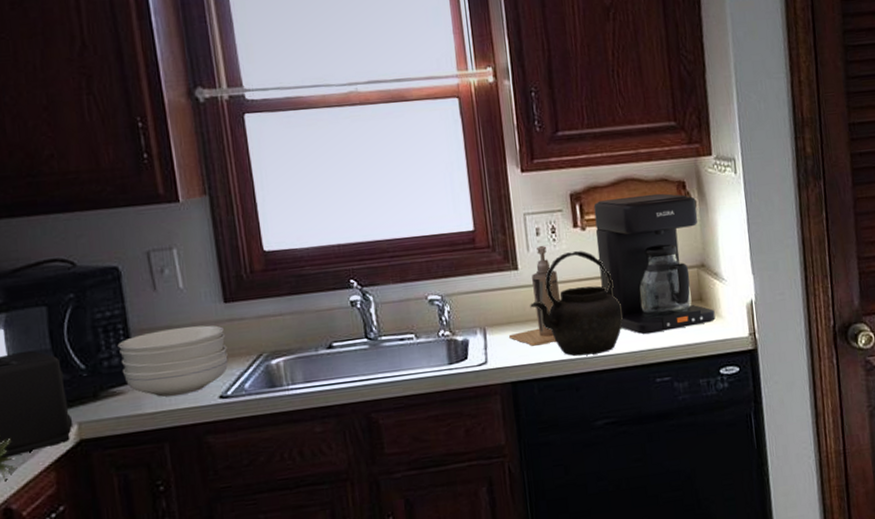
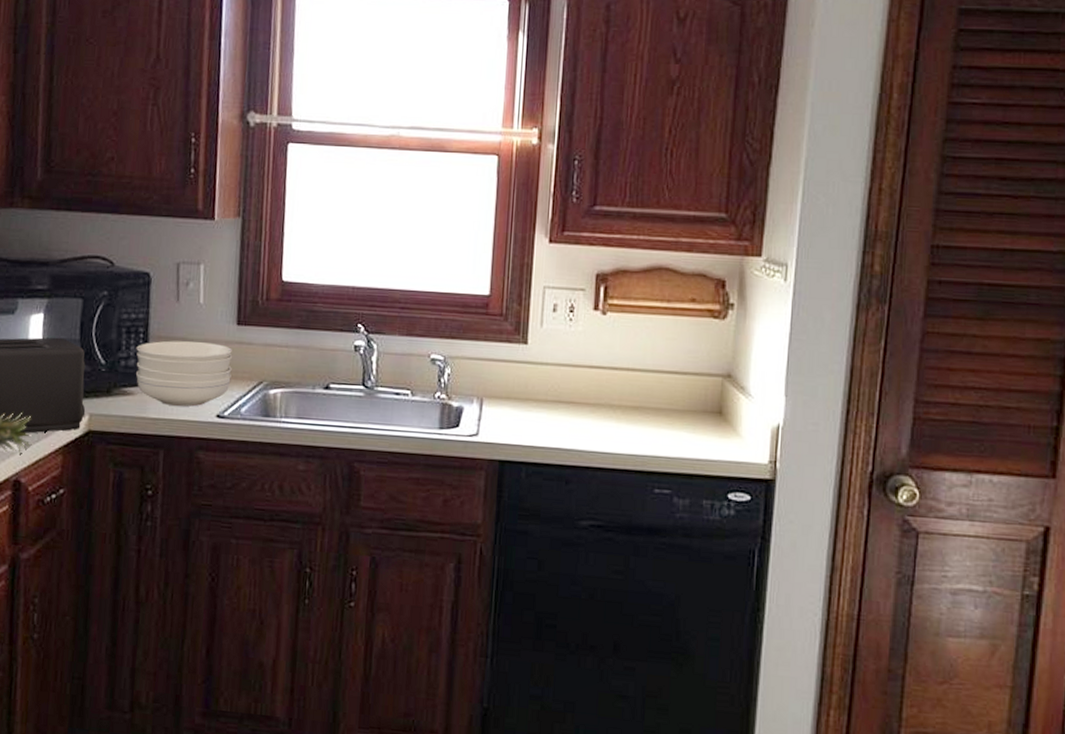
soap dispenser: present [508,245,561,346] -> none [504,322,567,428]
kettle: present [530,250,624,356] -> none [533,334,632,449]
coffee maker: present [593,193,715,335] -> none [613,286,734,440]

